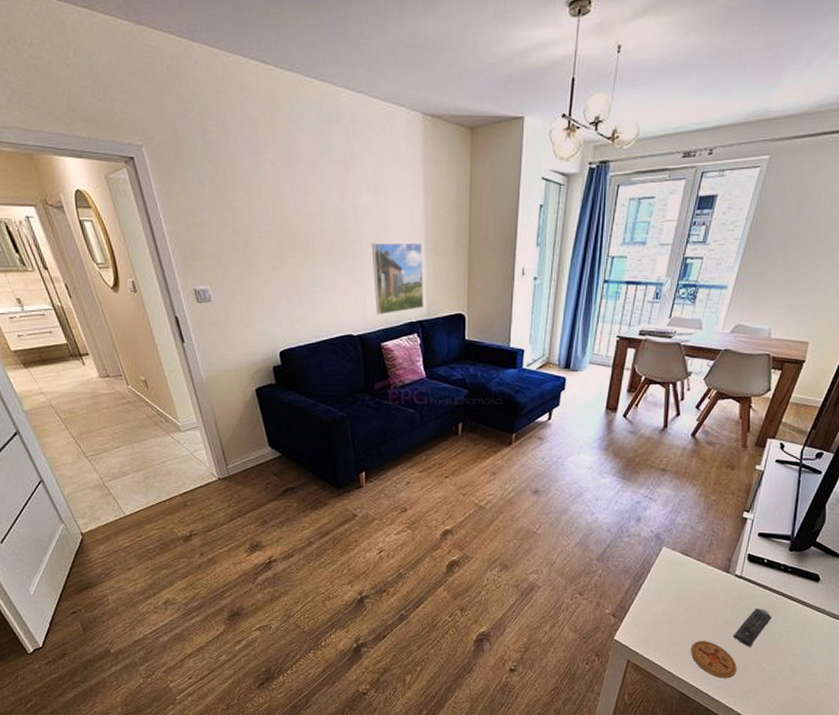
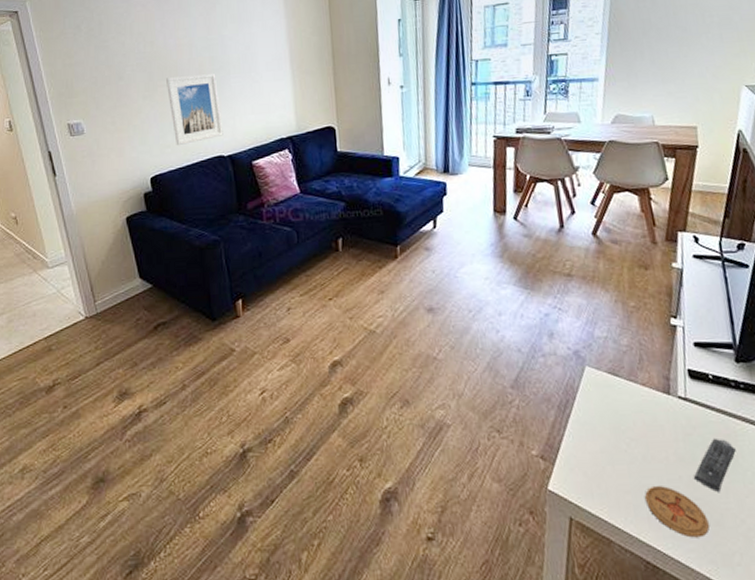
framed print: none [296,248,354,322] -> present [166,74,223,146]
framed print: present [371,242,423,315] -> none [238,62,293,134]

